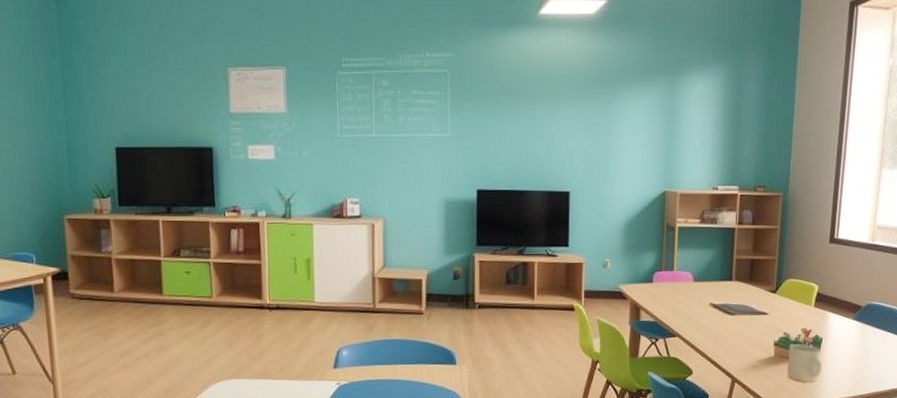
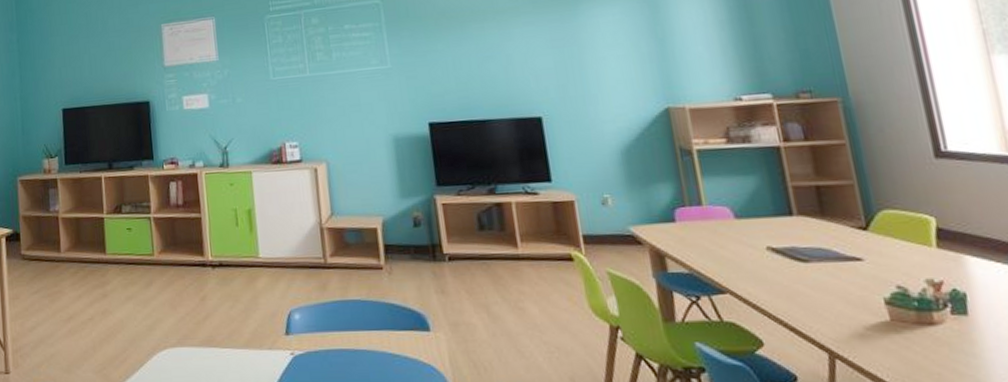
mug: present [786,344,823,383] -> none [910,302,981,361]

